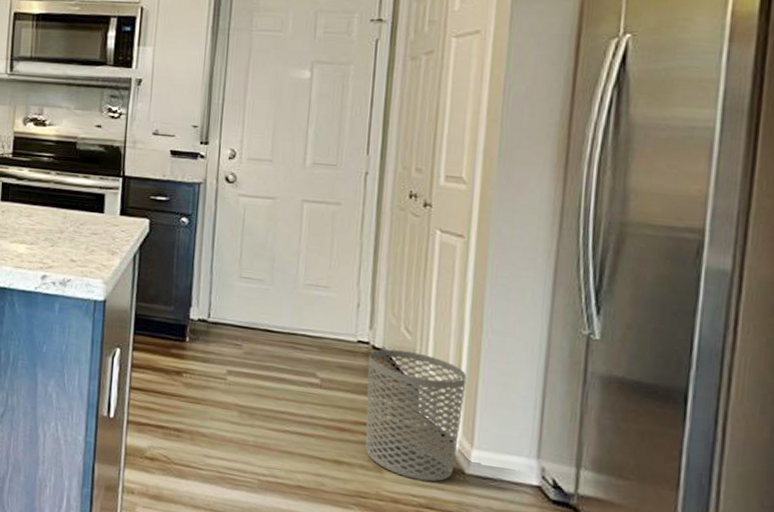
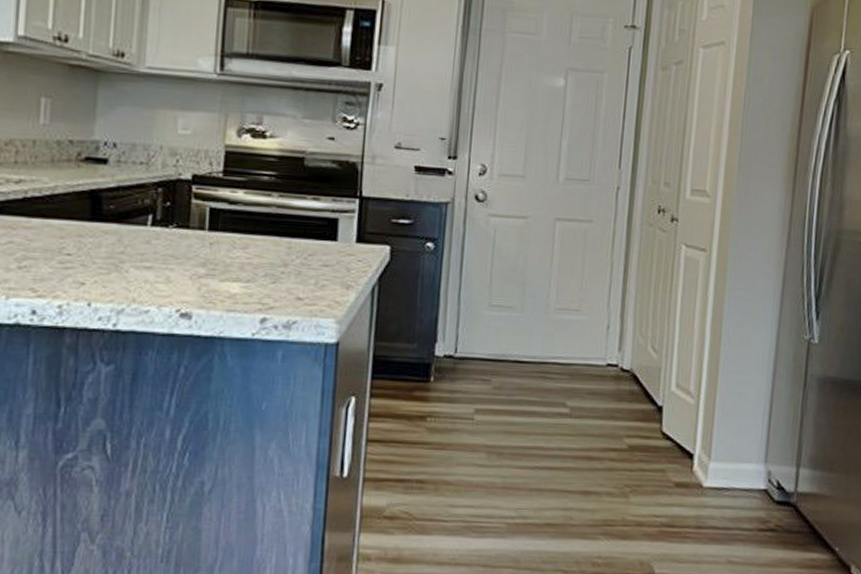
waste bin: present [365,349,467,482] -> none [612,370,706,500]

